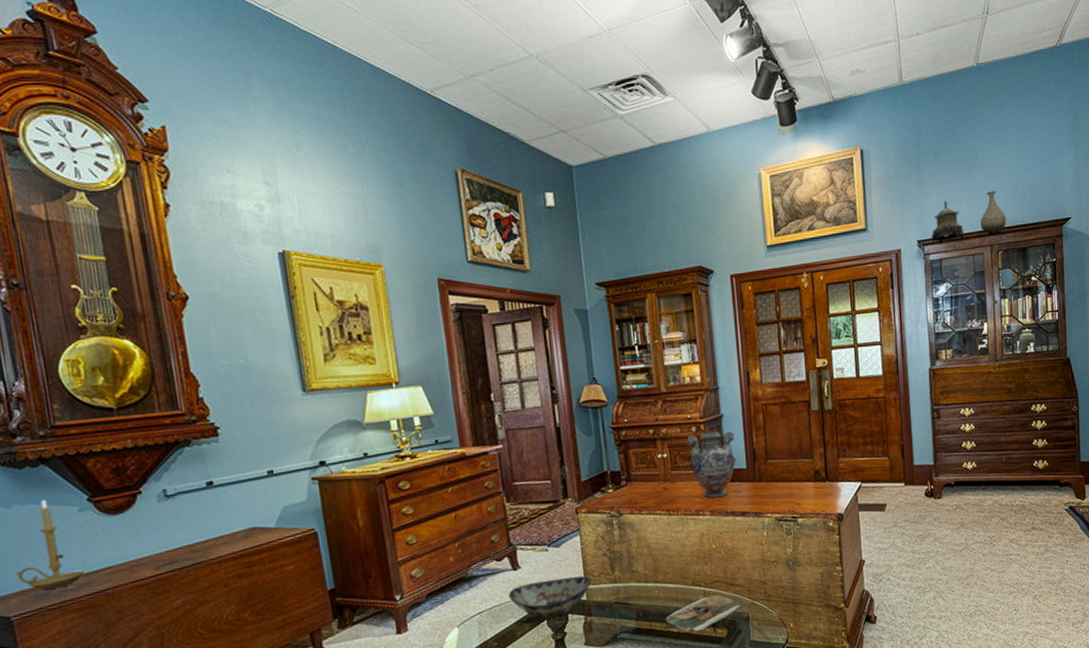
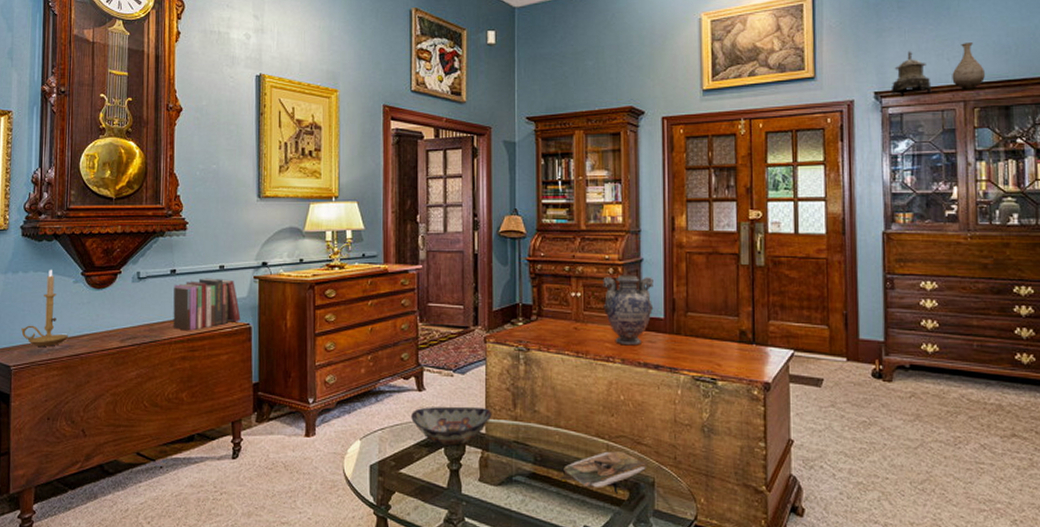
books: none [213,484,303,547] -> present [173,278,241,331]

